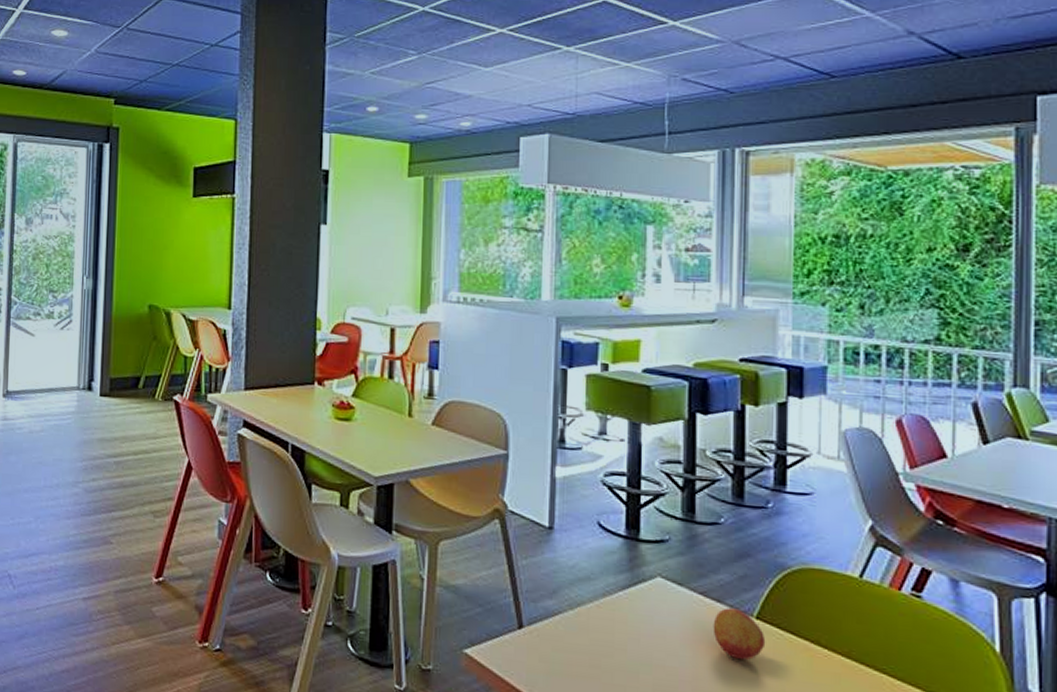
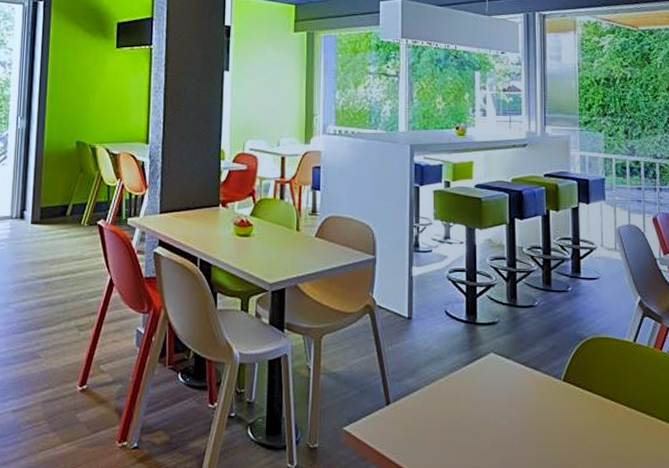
fruit: present [713,608,766,661] -> none [532,374,571,416]

